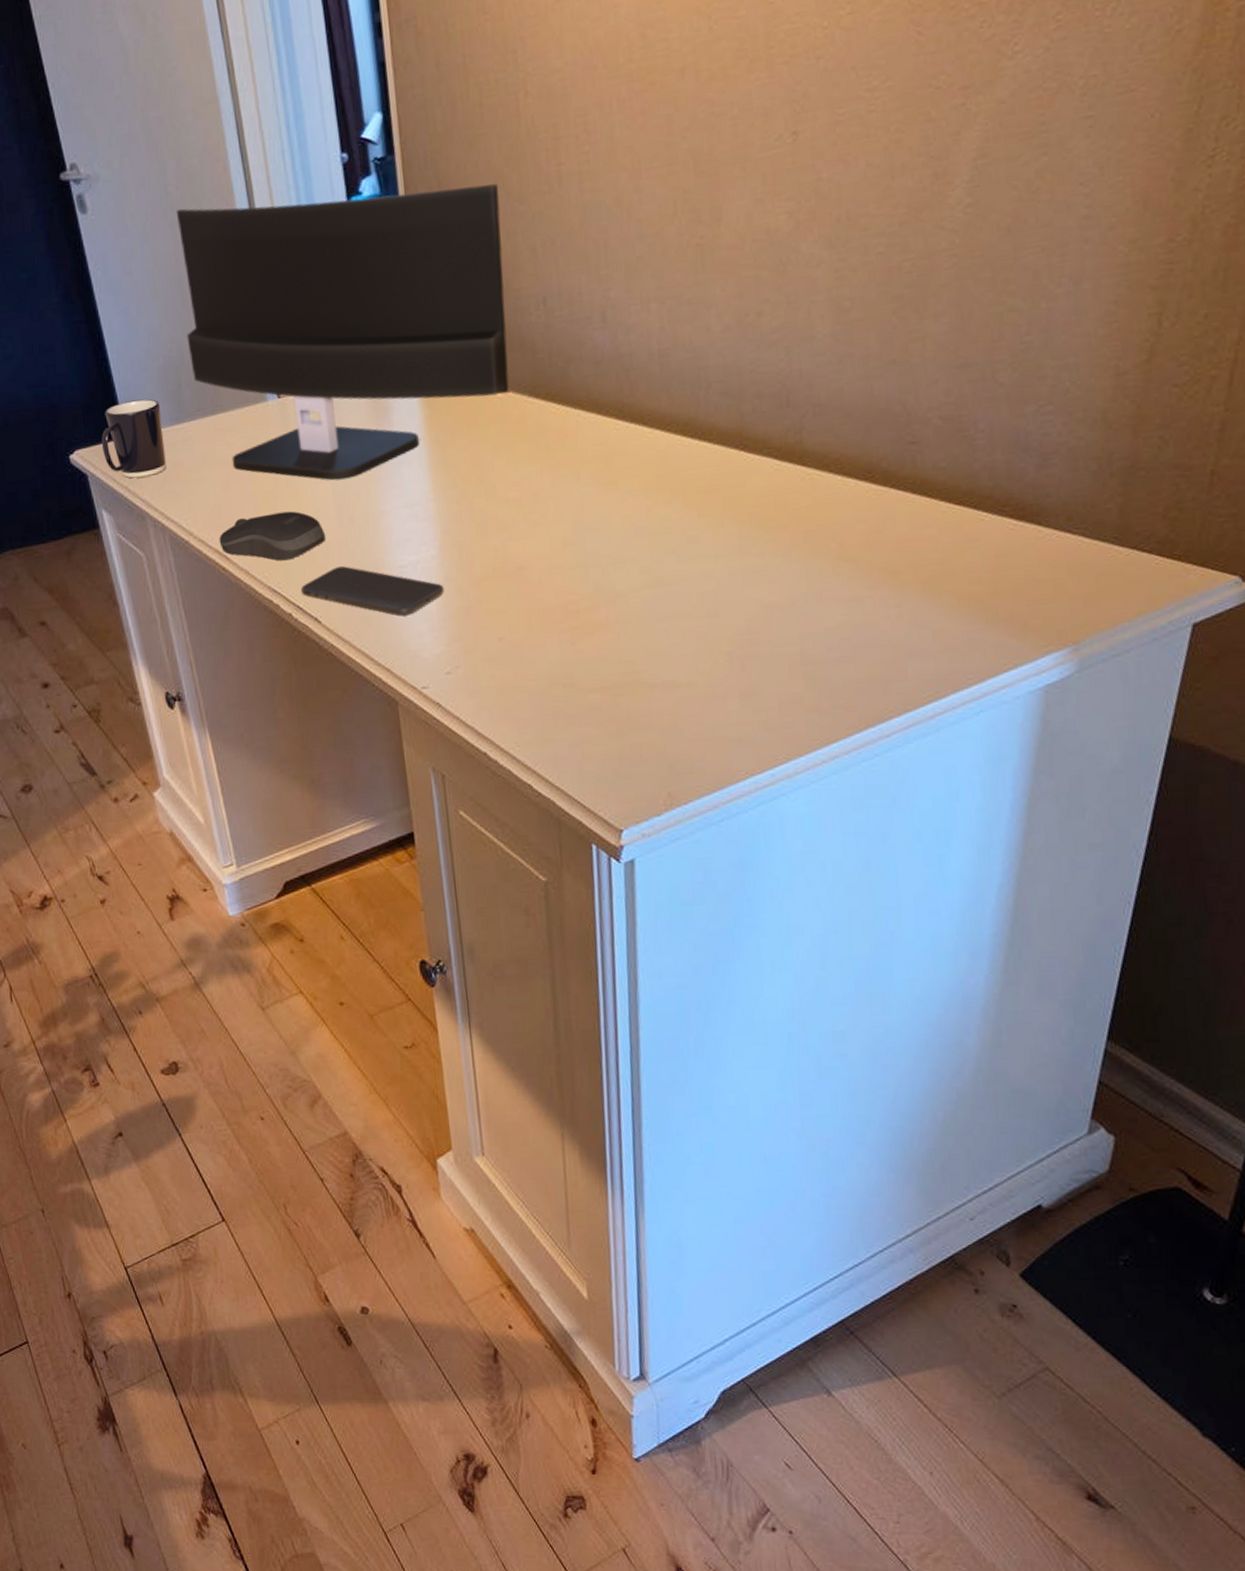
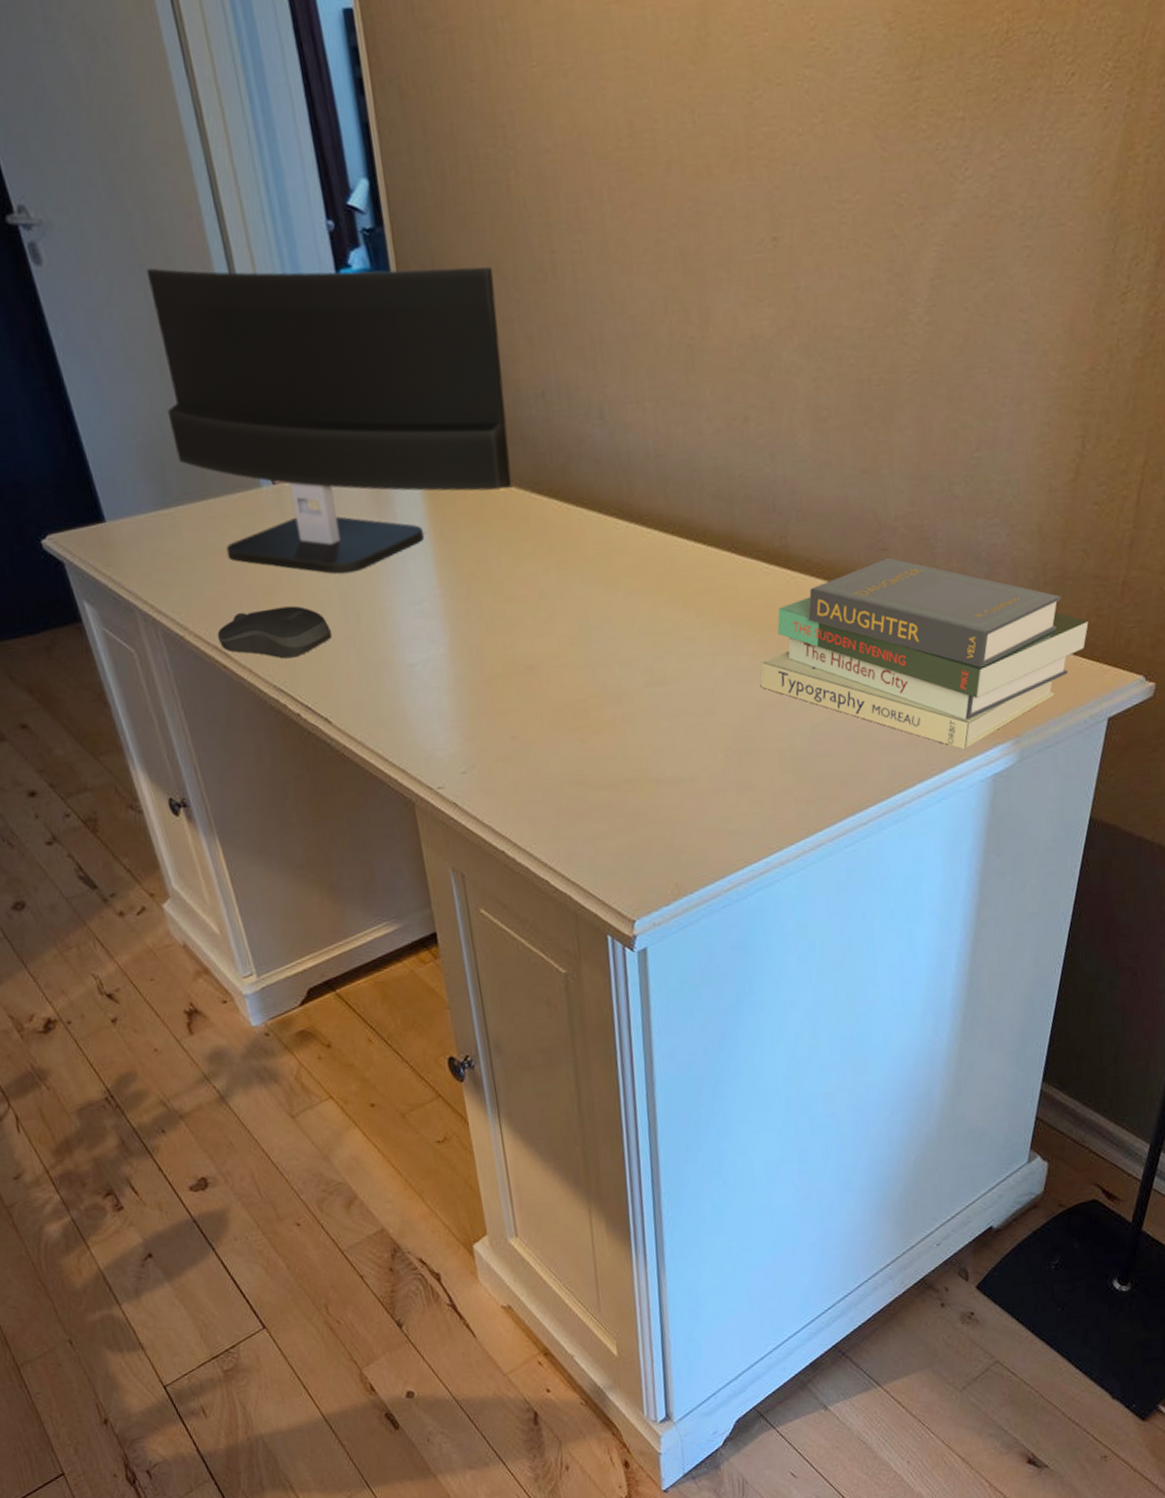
mug: present [101,399,167,479] -> none [77,480,154,568]
smartphone: present [300,566,445,617] -> none [308,664,456,716]
books: none [769,450,1167,658] -> present [761,557,1089,750]

